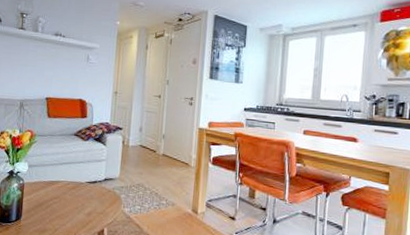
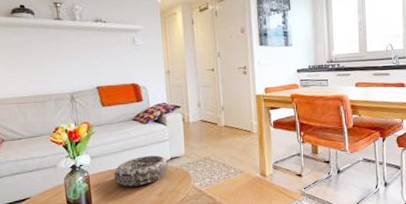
decorative bowl: none [47,172,102,202] -> present [113,155,169,187]

